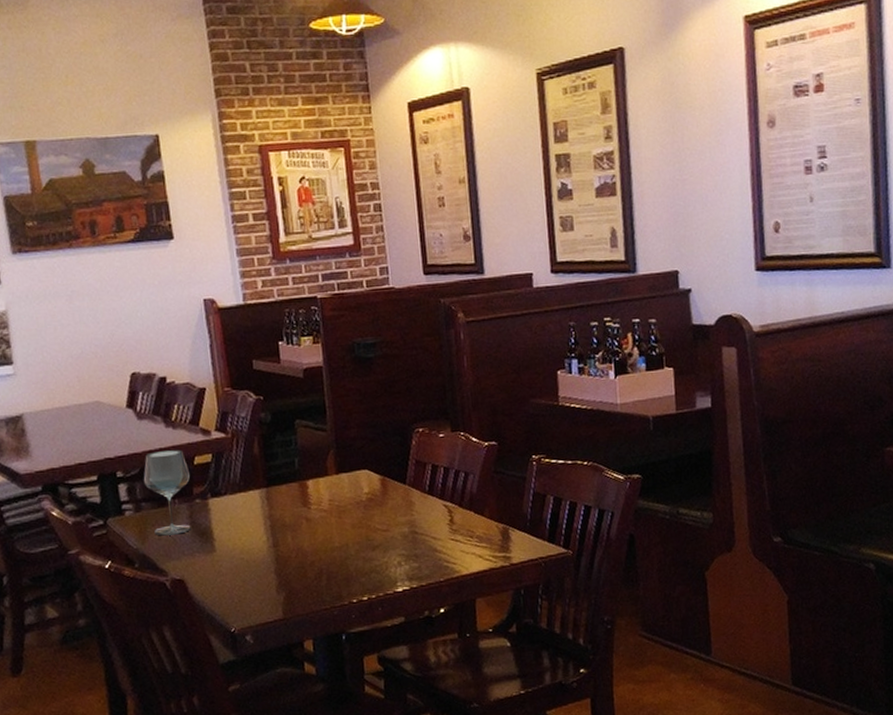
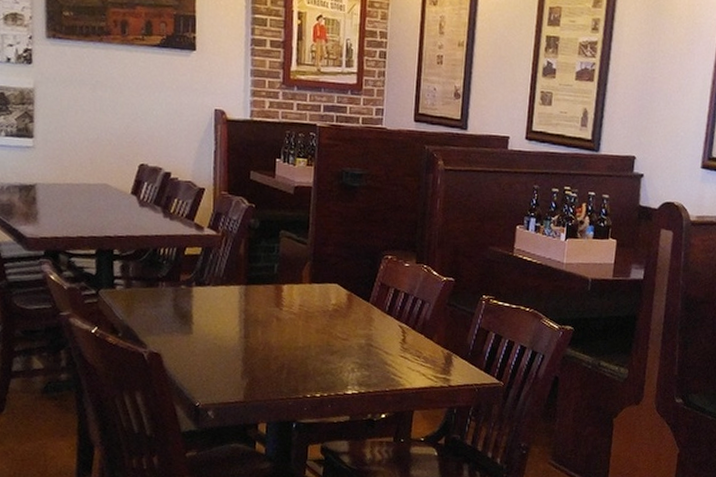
wine glass: present [143,449,191,536] -> none [137,237,180,314]

